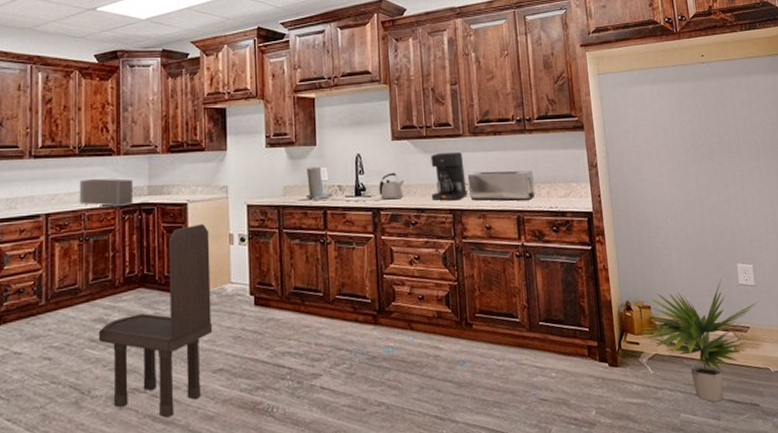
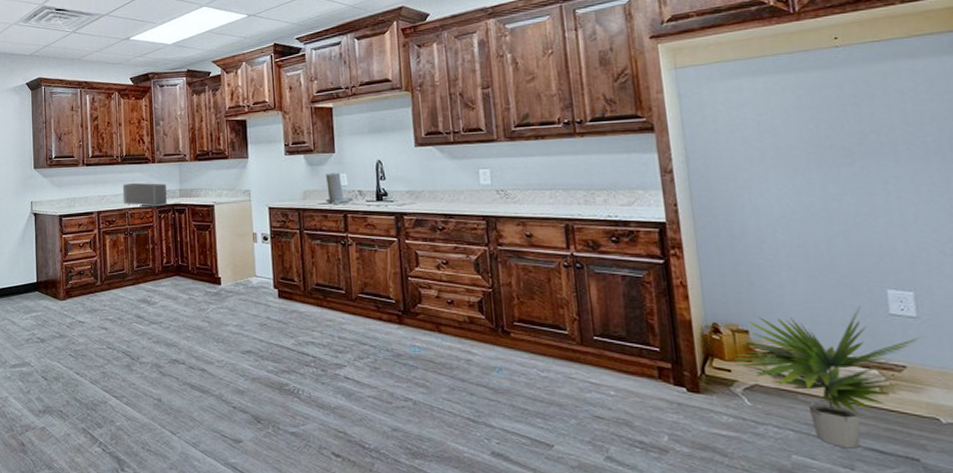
dining chair: present [98,224,213,418] -> none [143,224,241,387]
kettle: present [379,172,404,199] -> none [401,178,430,205]
coffee maker: present [431,151,467,201] -> none [459,157,503,207]
toaster: present [467,170,536,201] -> none [503,176,589,209]

